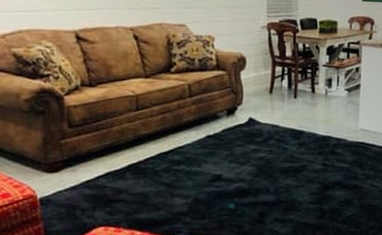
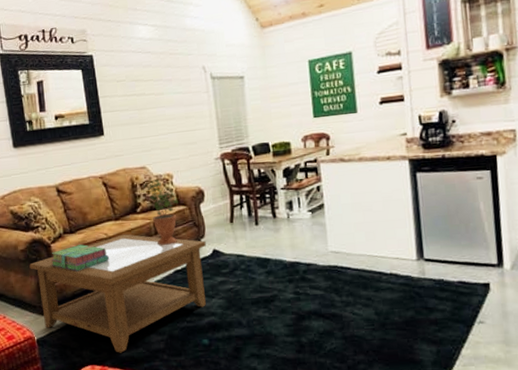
coffee table: none [35,93,242,215] -> present [29,234,206,353]
stack of books: none [62,100,134,128] -> present [50,244,109,272]
potted plant: none [180,37,217,109] -> present [143,178,178,245]

